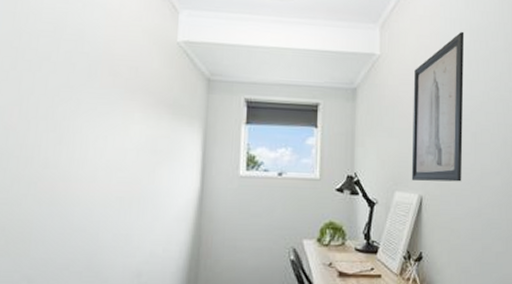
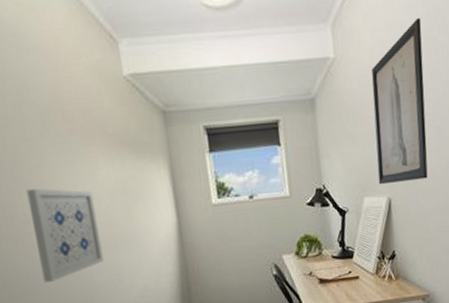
wall art: none [46,133,121,232] -> present [26,188,104,283]

